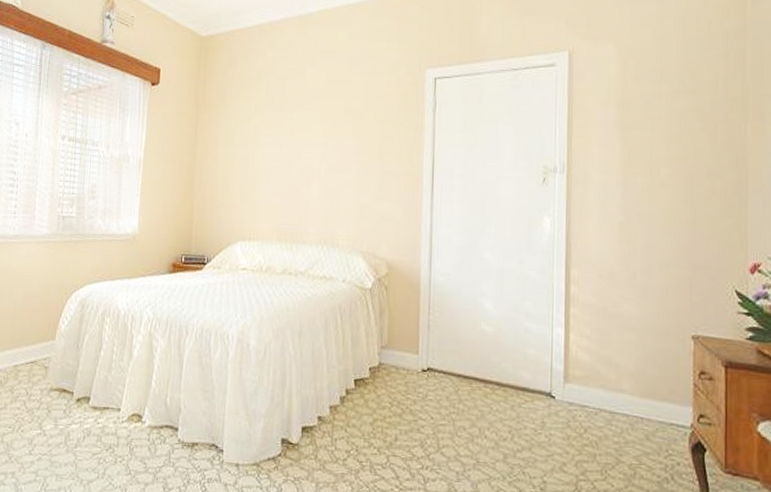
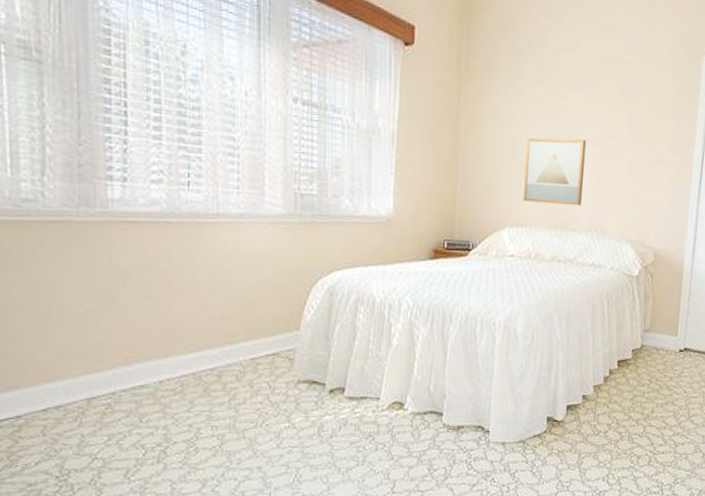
wall art: none [254,155,313,219] -> present [523,137,586,206]

